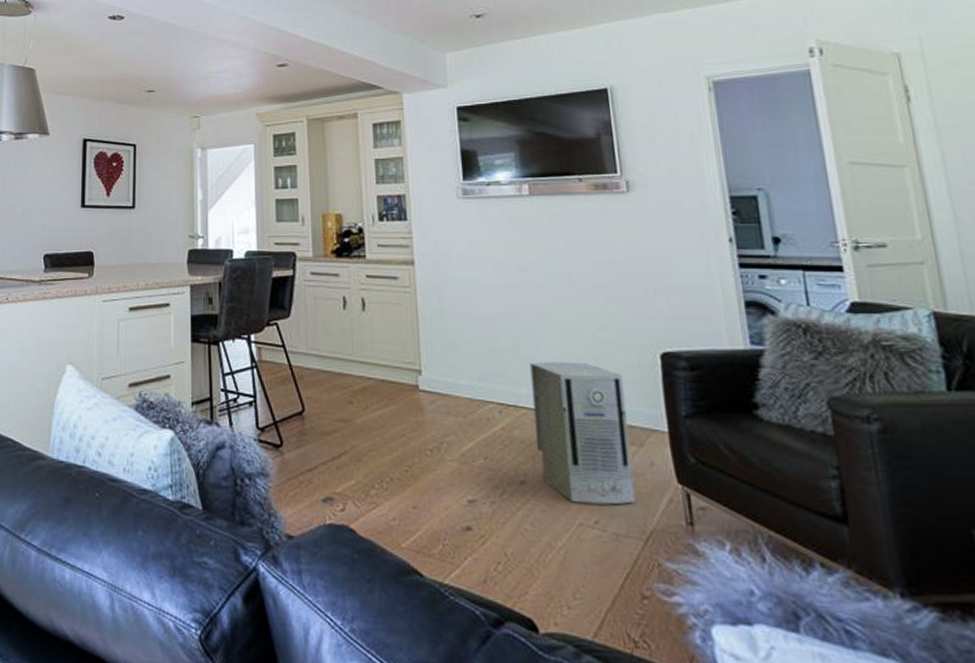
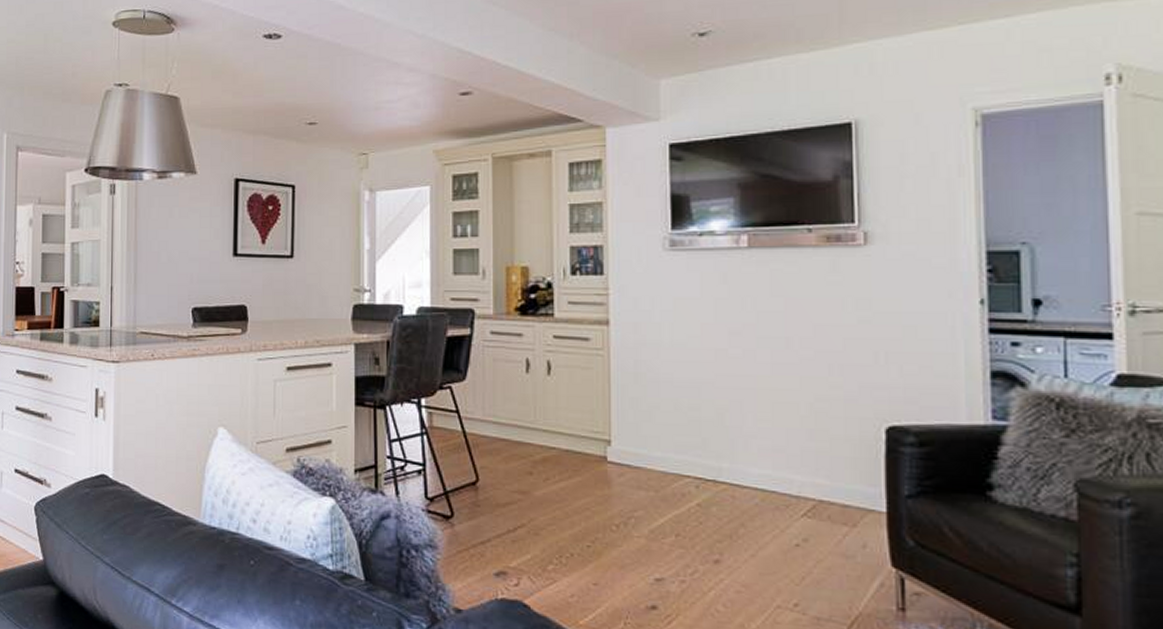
air purifier: present [530,361,636,505] -> none [734,433,842,588]

